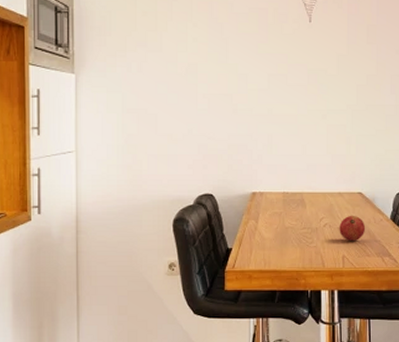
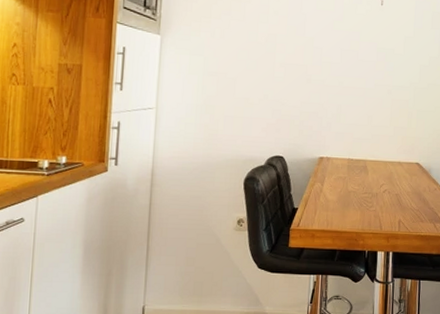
fruit: present [339,215,366,241] -> none [397,183,421,207]

